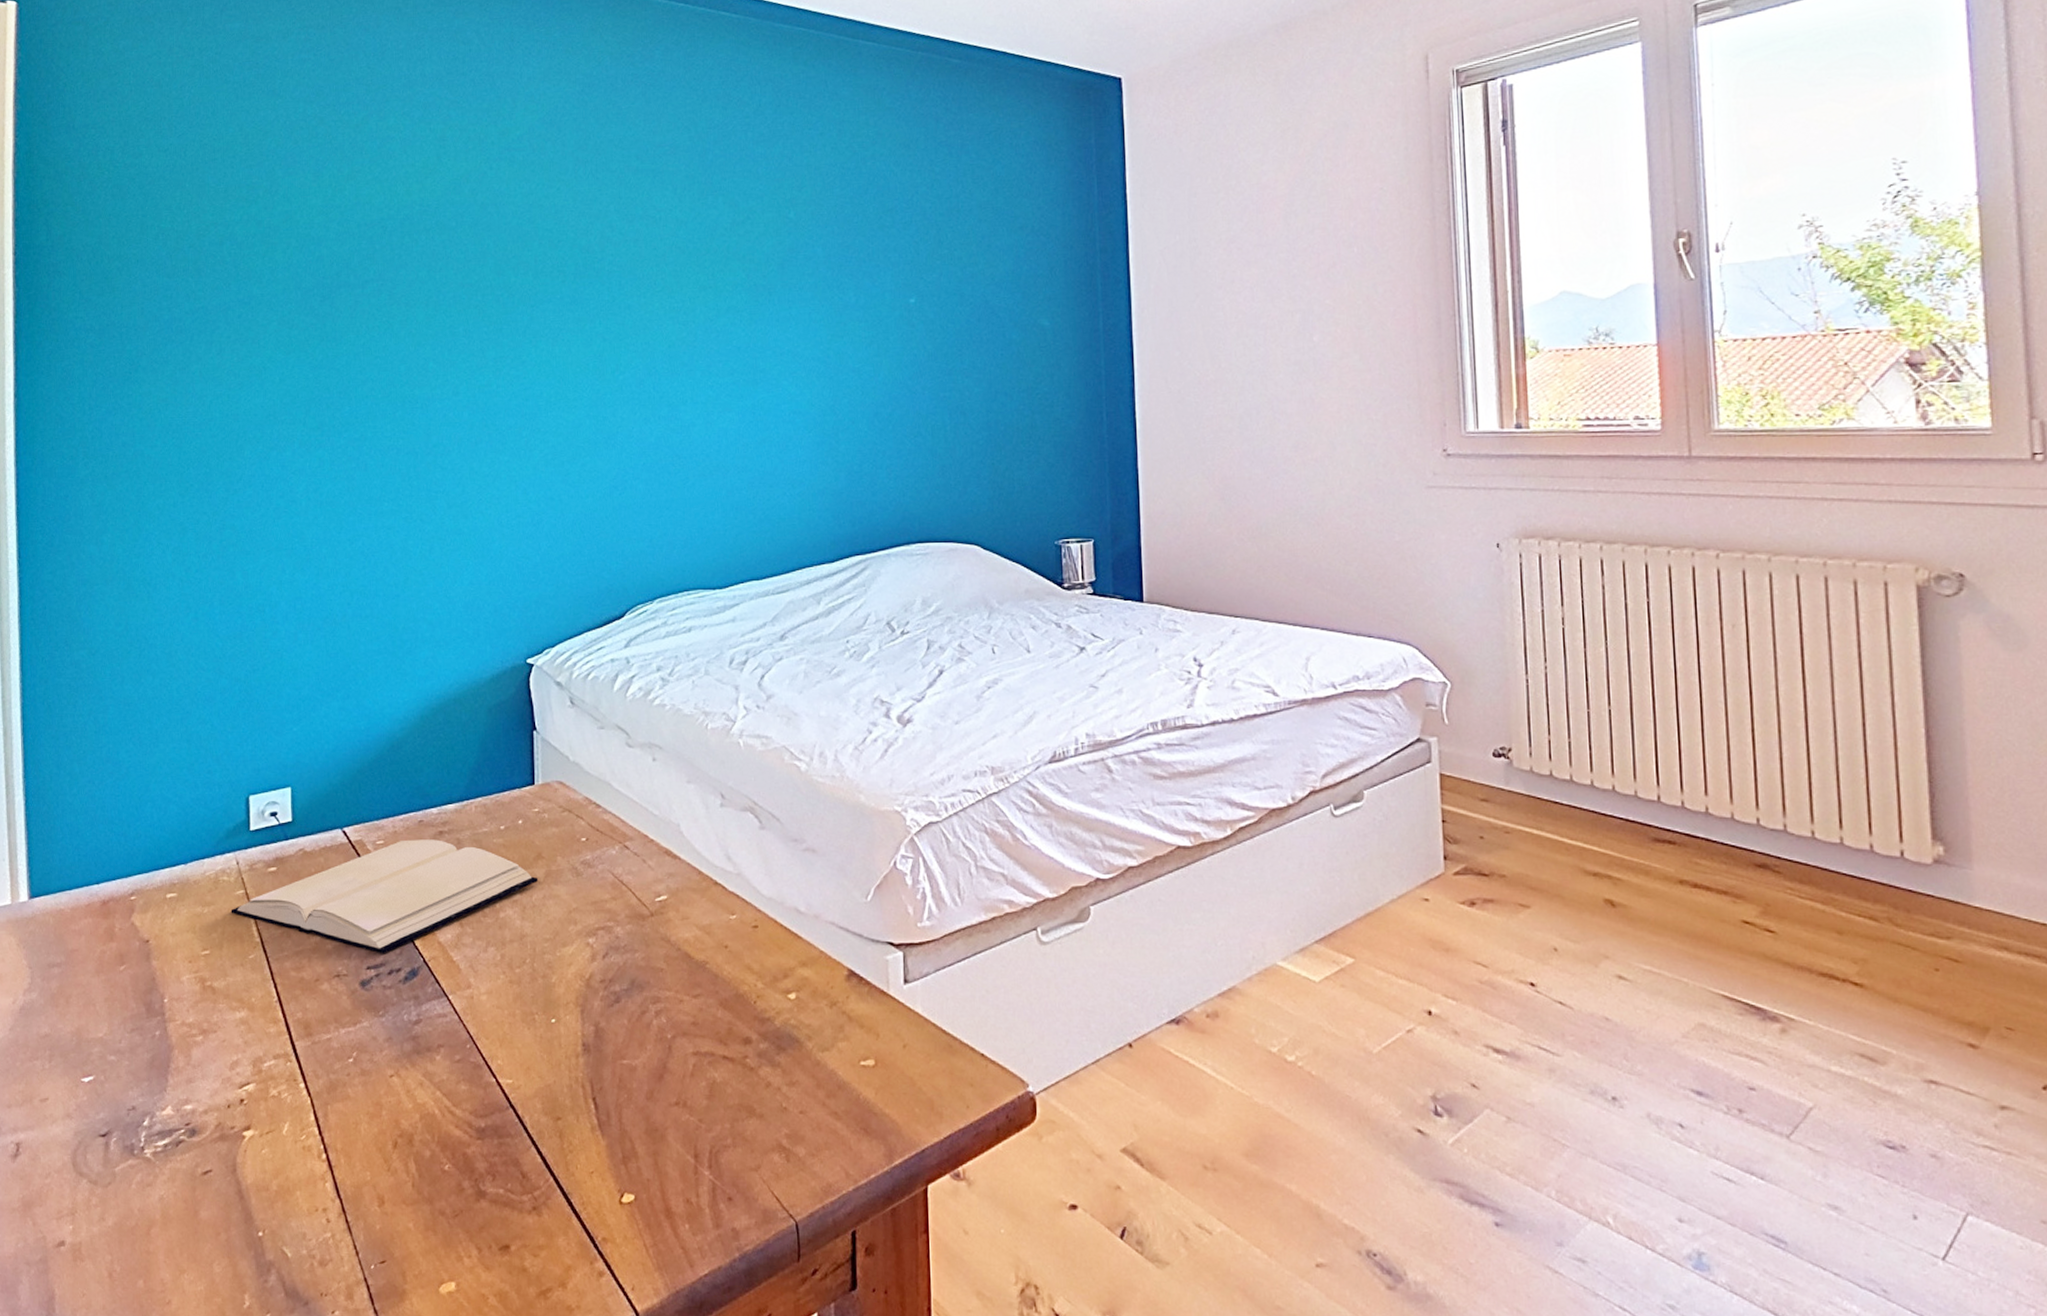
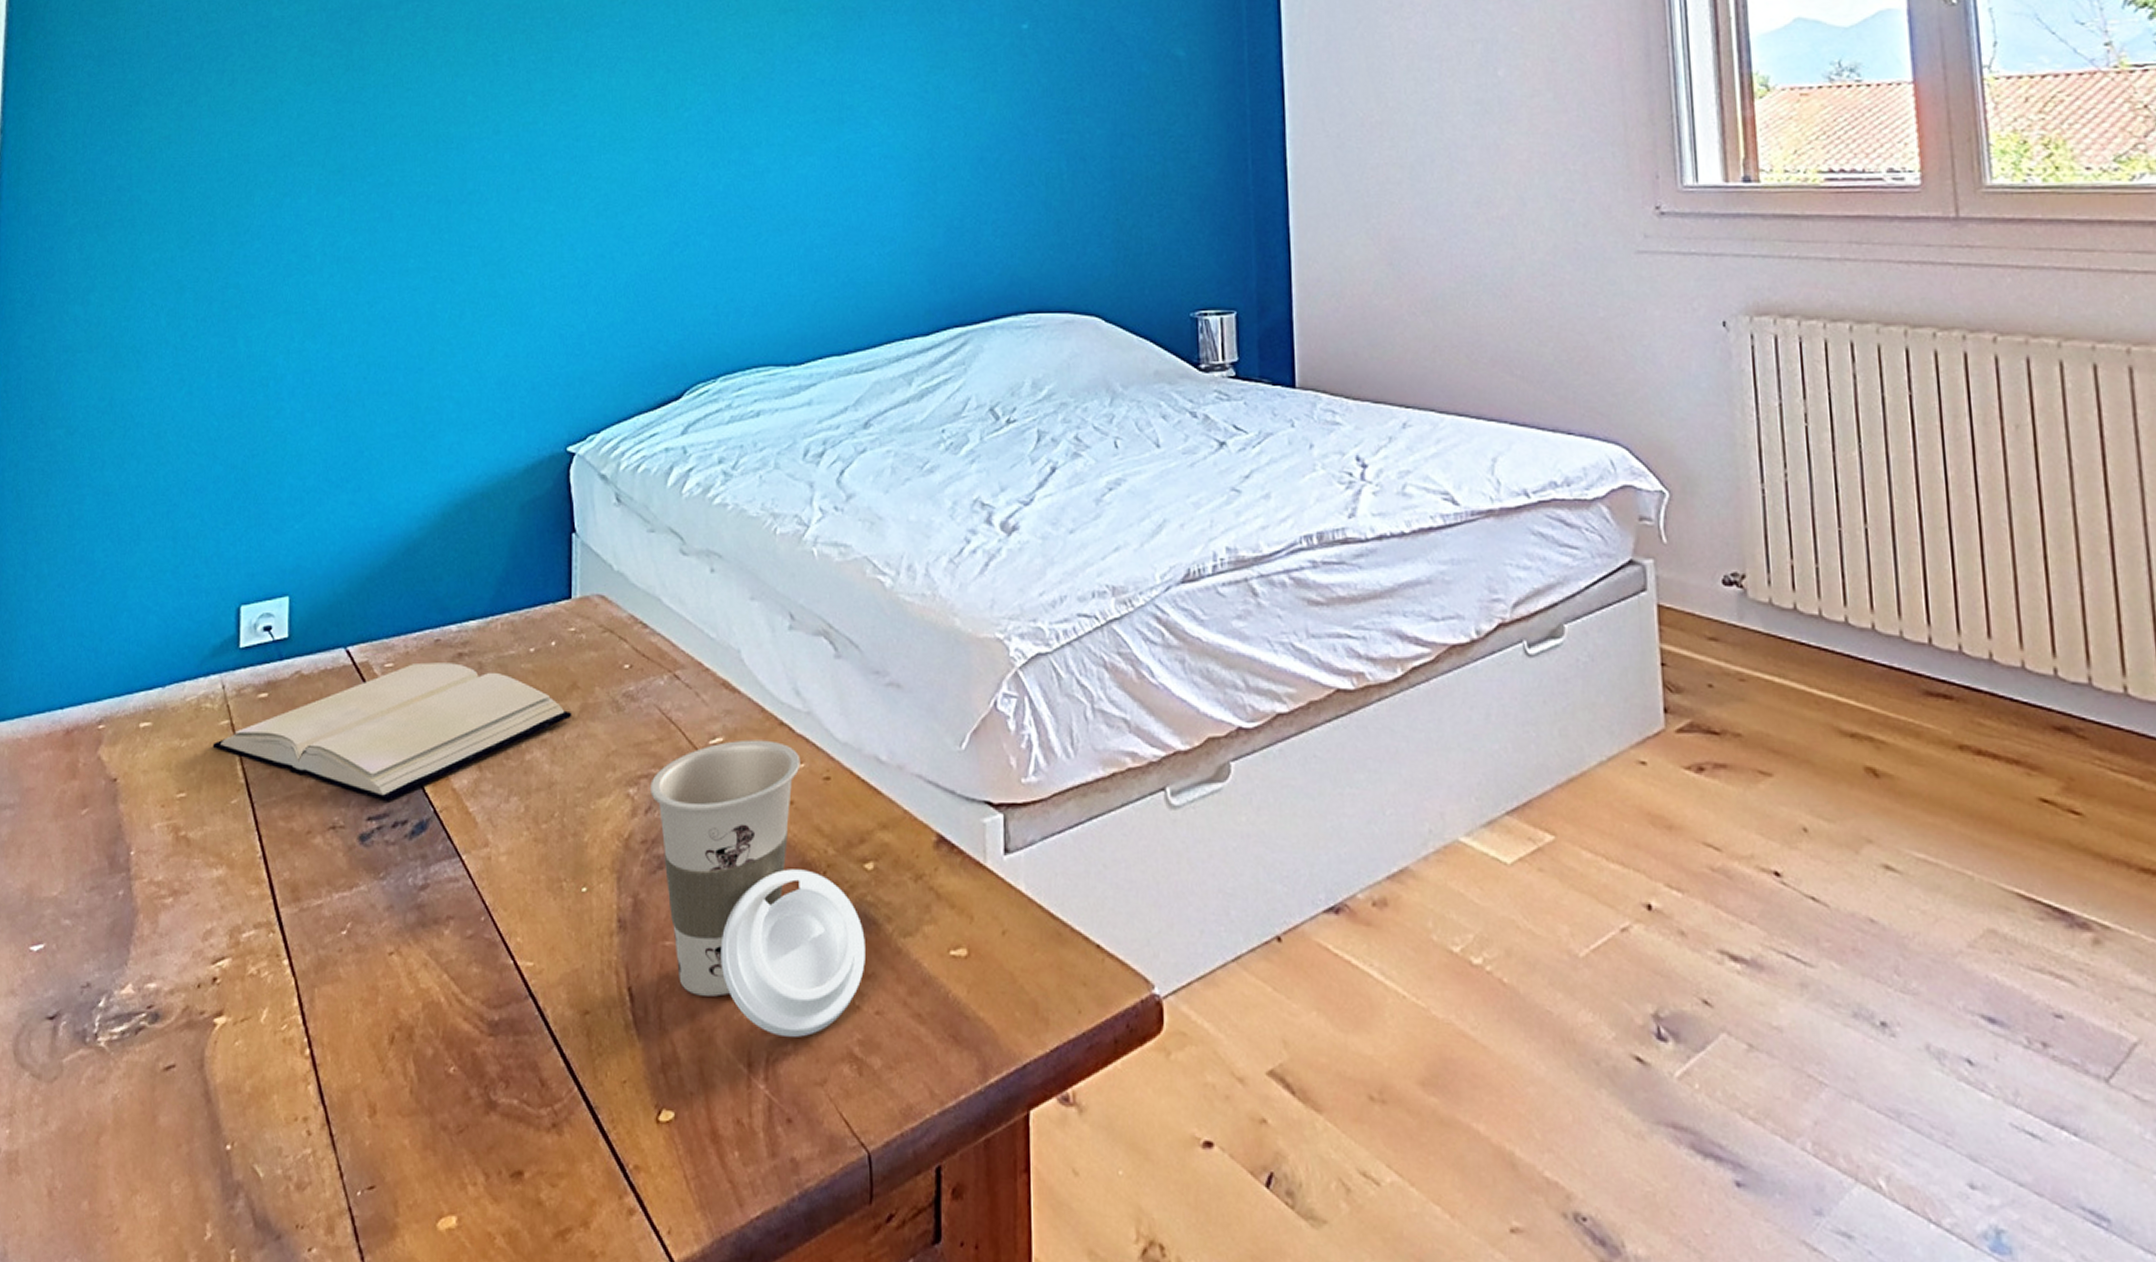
cup: none [607,897,790,1133] -> present [650,739,865,1037]

